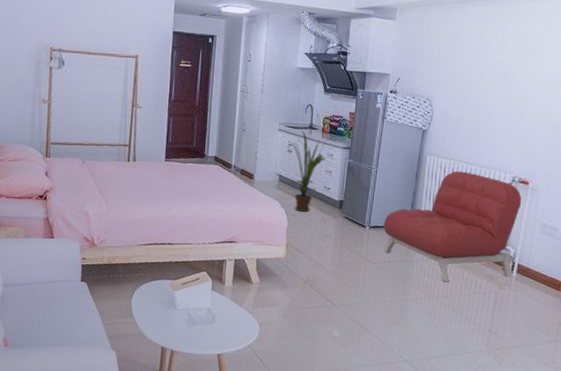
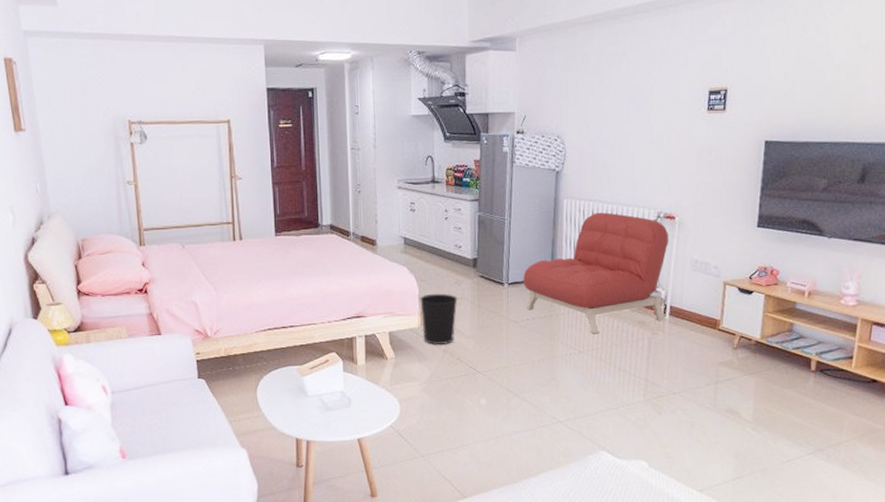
house plant: present [287,129,331,212] -> none [409,185,456,275]
wastebasket: none [287,228,322,277] -> present [420,293,458,346]

